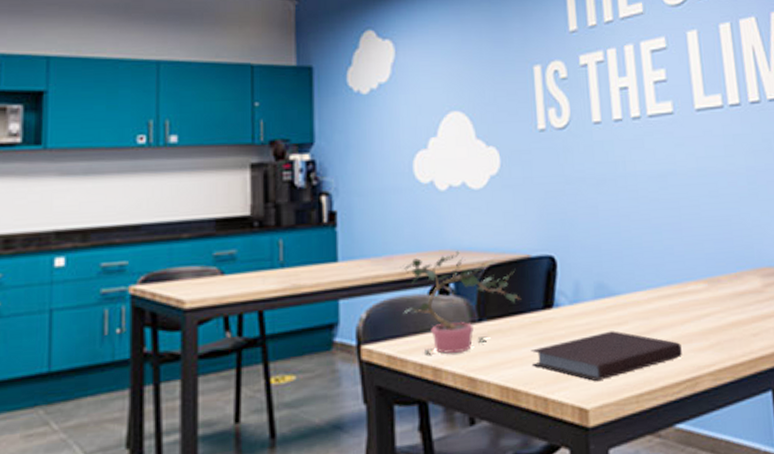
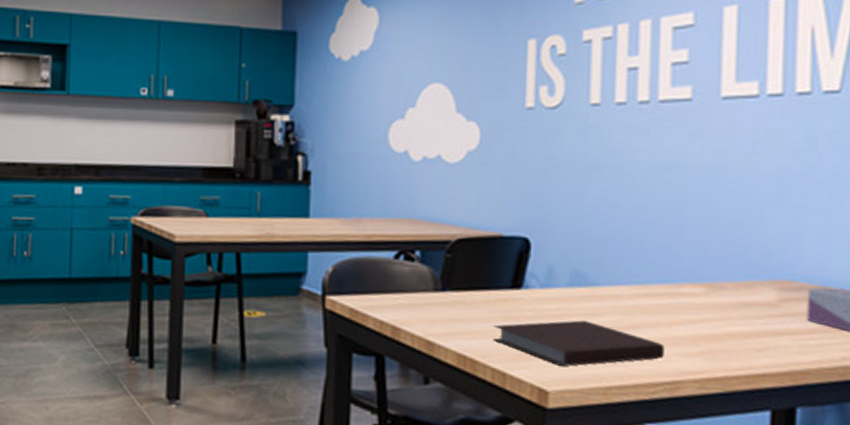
potted plant: present [400,251,522,355] -> none [367,221,489,318]

